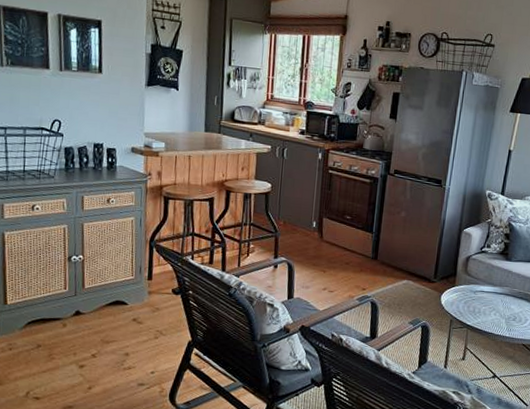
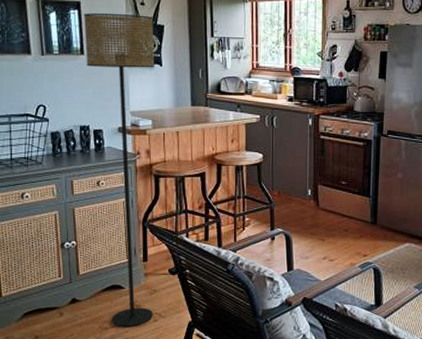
floor lamp: none [103,32,173,343] -> present [83,13,155,327]

